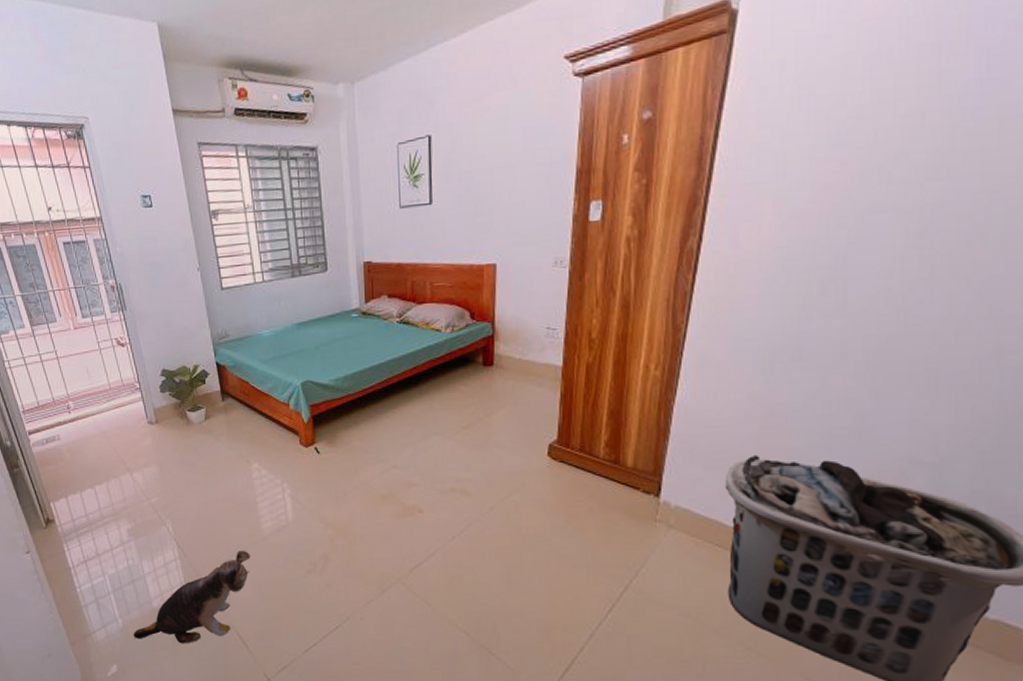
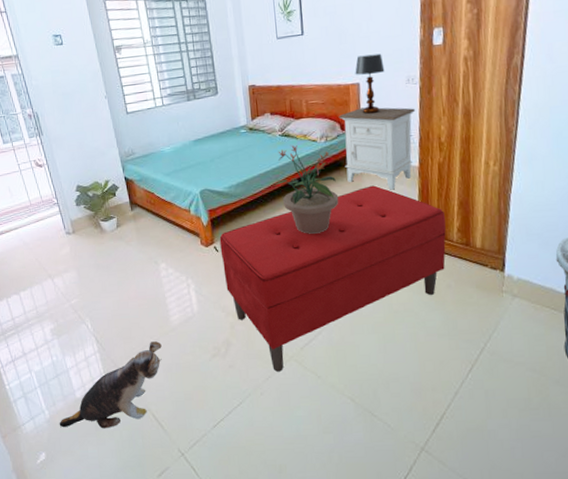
bench: none [321,386,592,595] -> present [219,185,446,372]
potted plant: none [387,334,464,439] -> present [273,145,339,234]
nightstand: none [468,293,563,393] -> present [338,107,416,190]
table lamp: none [491,229,528,302] -> present [355,53,385,115]

